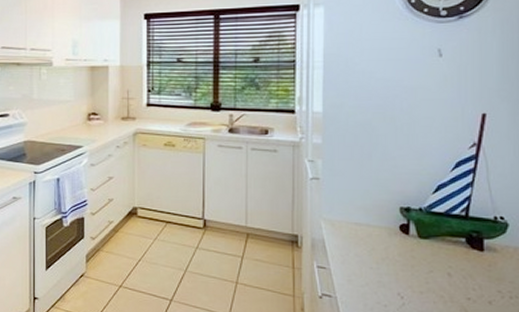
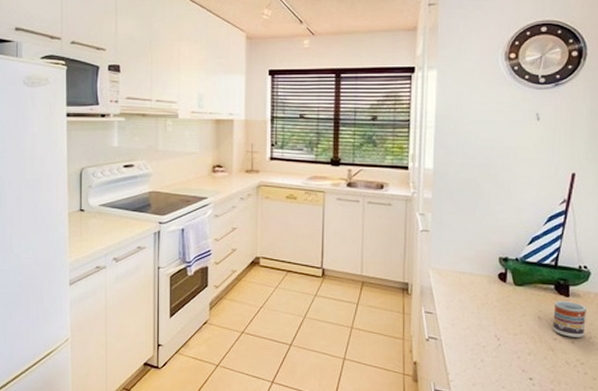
cup: none [465,256,505,297] -> present [553,301,586,337]

